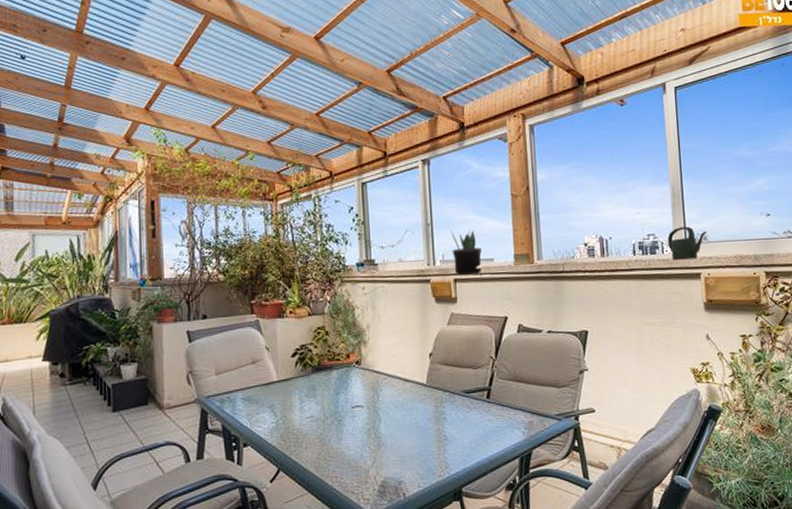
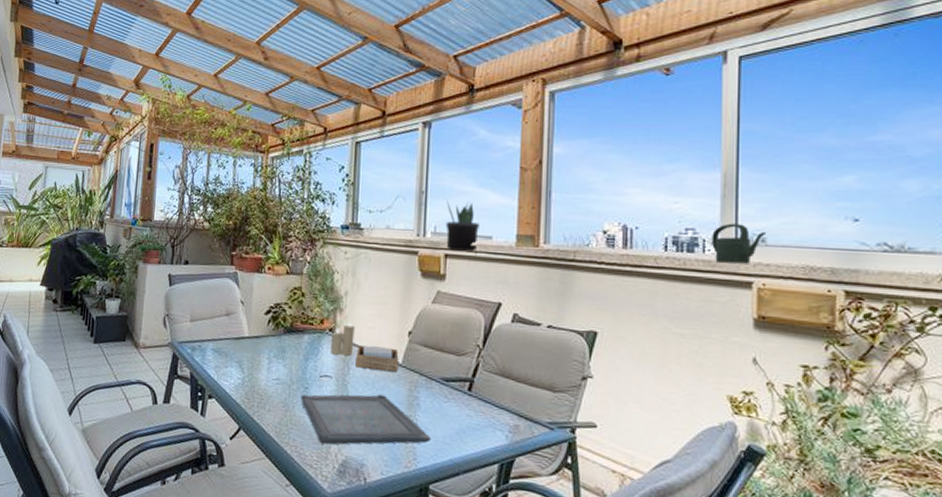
serving tray: none [335,415,460,470] -> present [300,394,432,445]
candle: none [358,352,381,385] -> present [330,321,355,356]
napkin holder: none [383,371,424,394] -> present [355,345,399,373]

